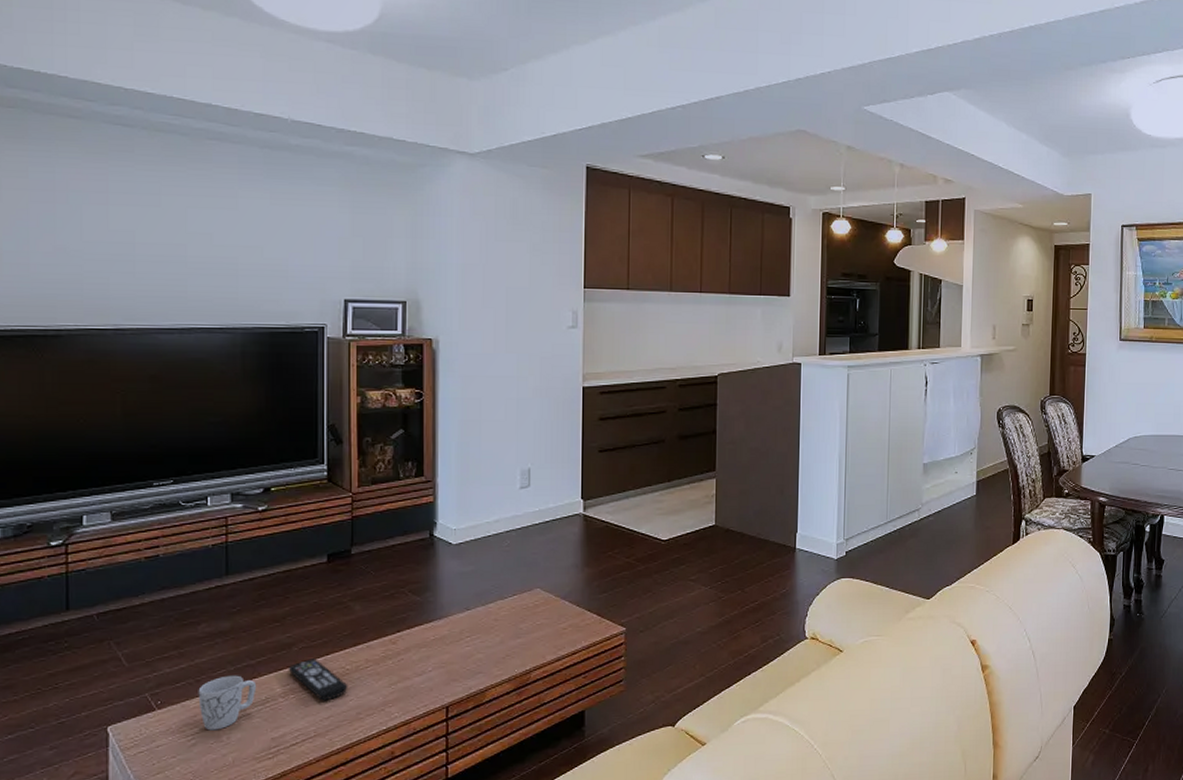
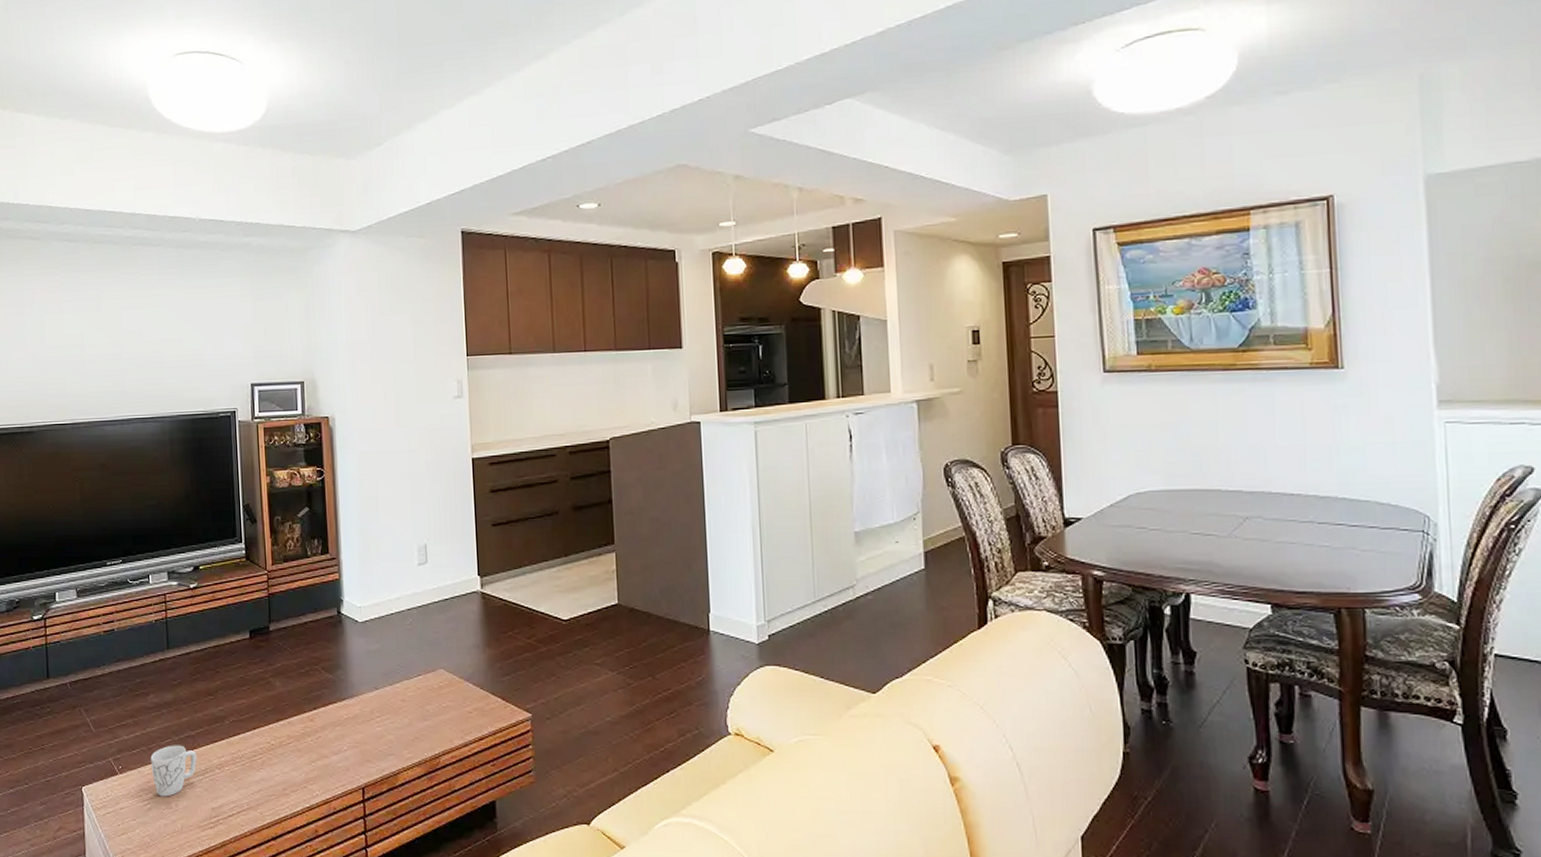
remote control: present [288,659,348,701] -> none [222,732,274,775]

